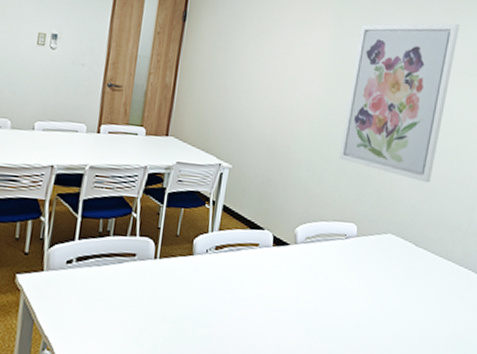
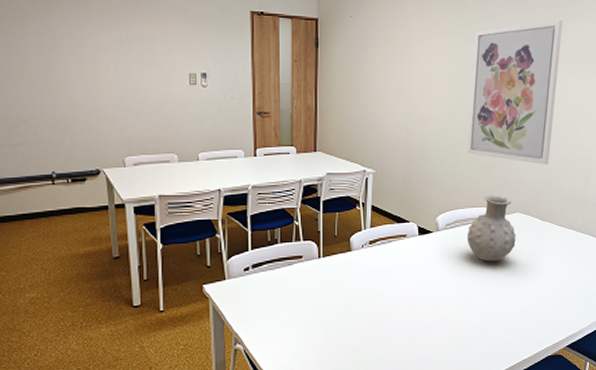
vase: none [328,209,385,288] -> present [467,195,516,262]

